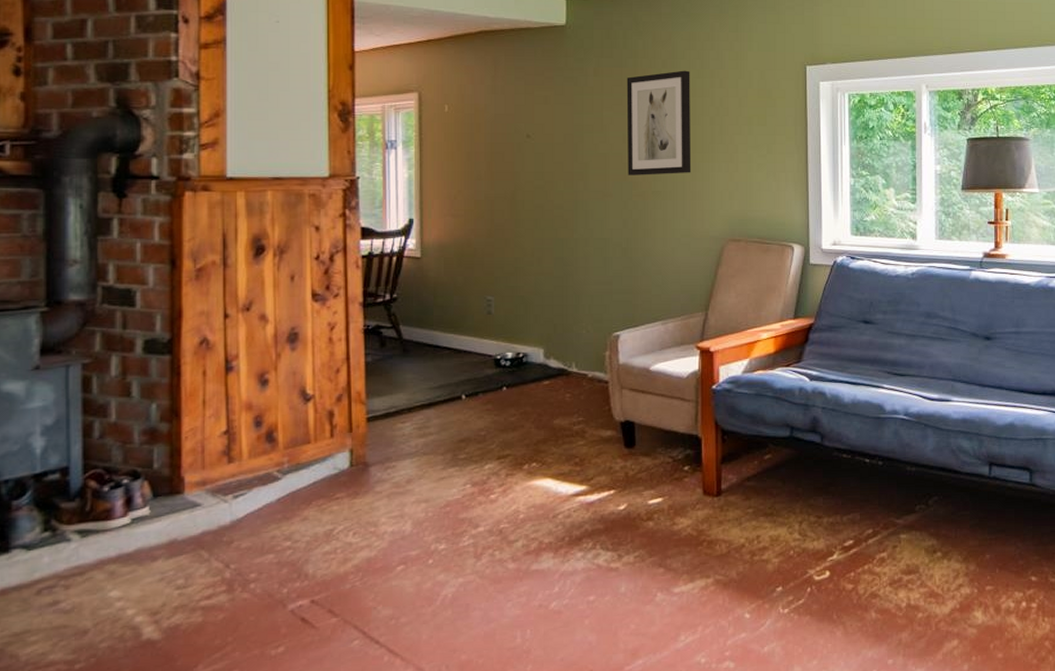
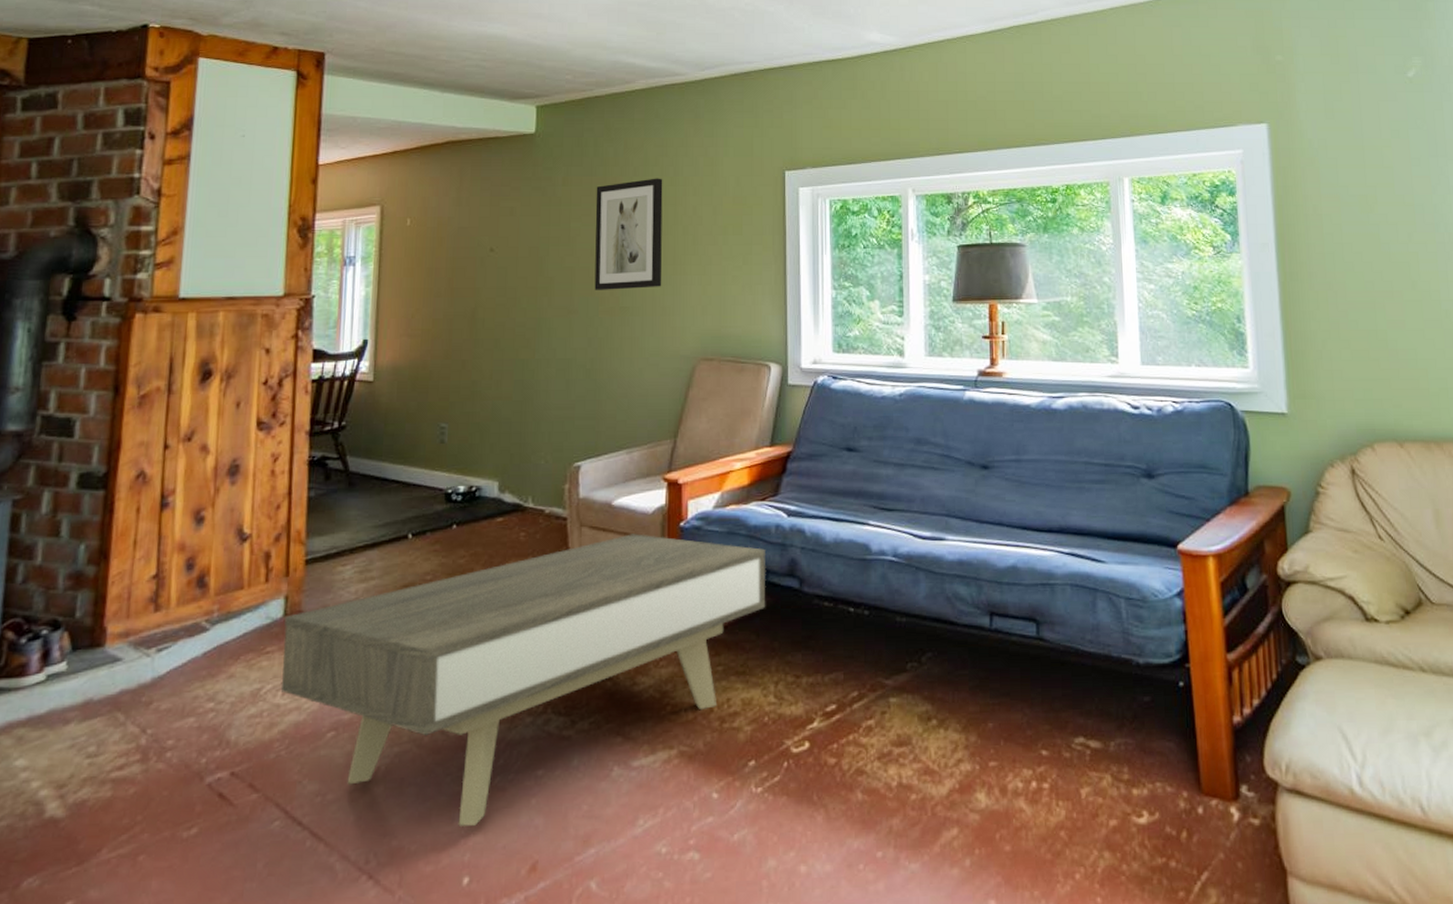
coffee table: none [351,395,791,644] -> present [280,534,767,828]

